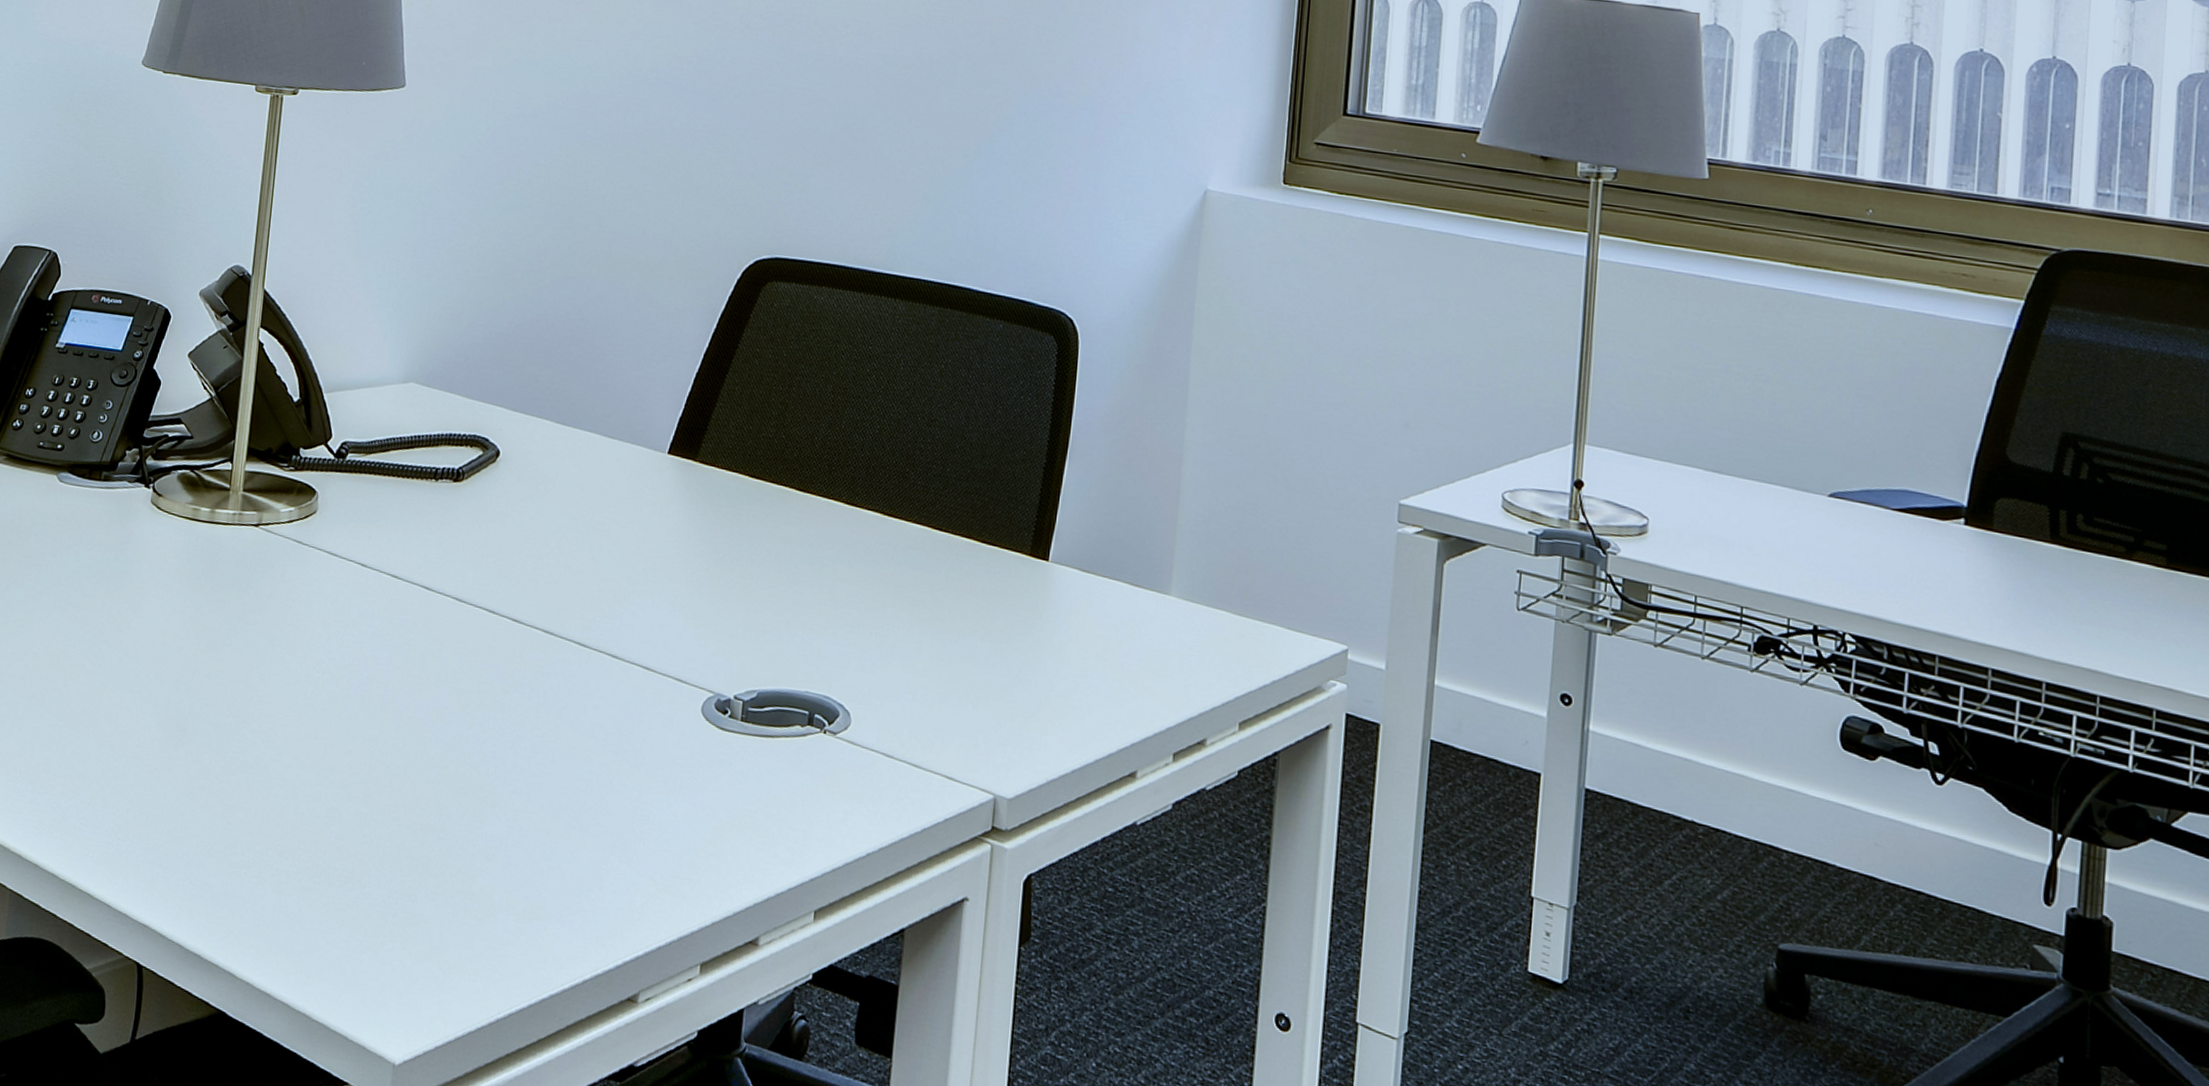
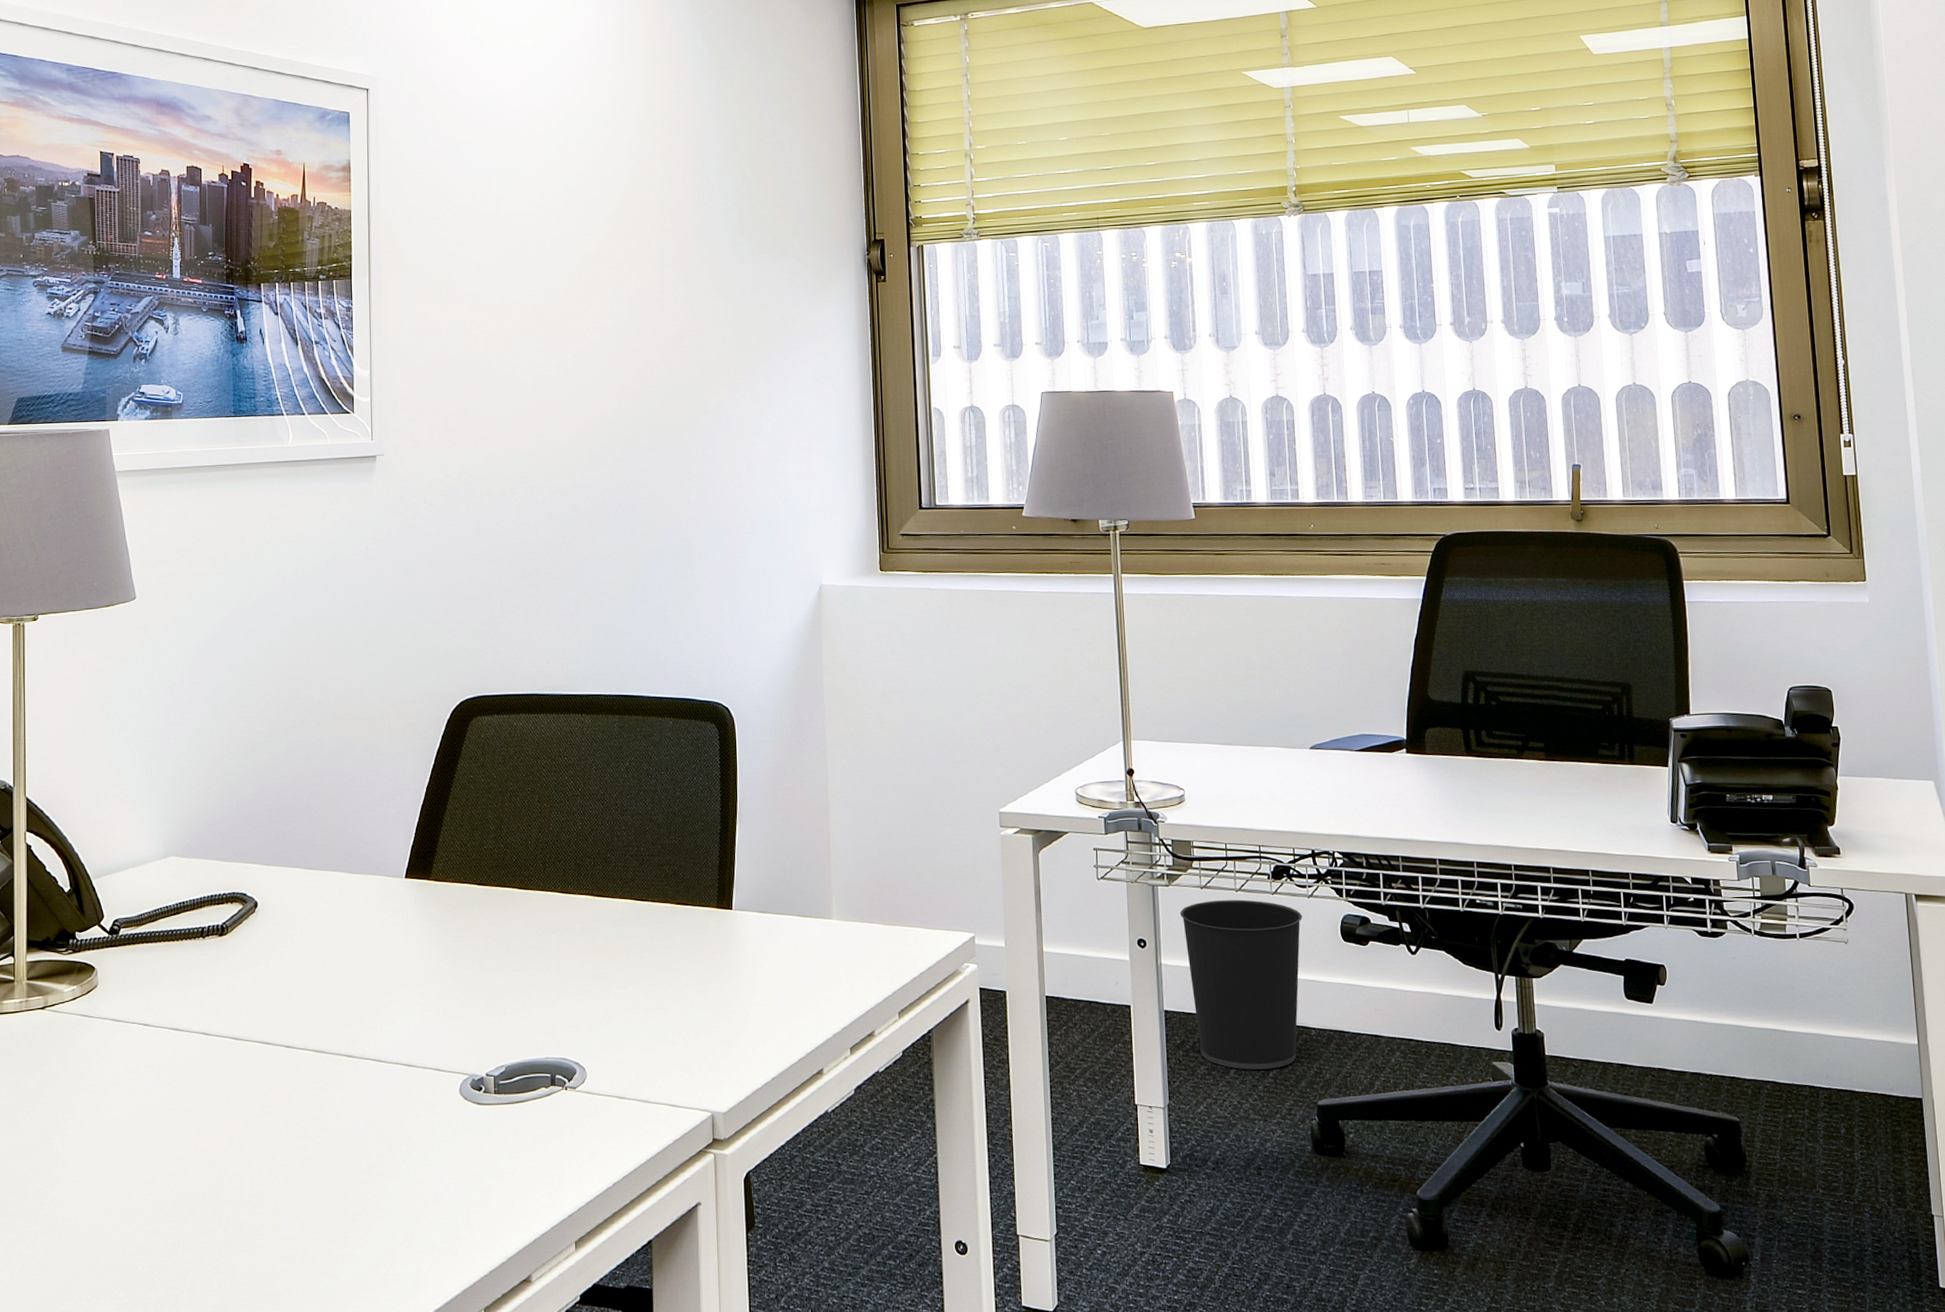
wastebasket: none [1622,663,1789,892] -> present [1180,899,1302,1070]

